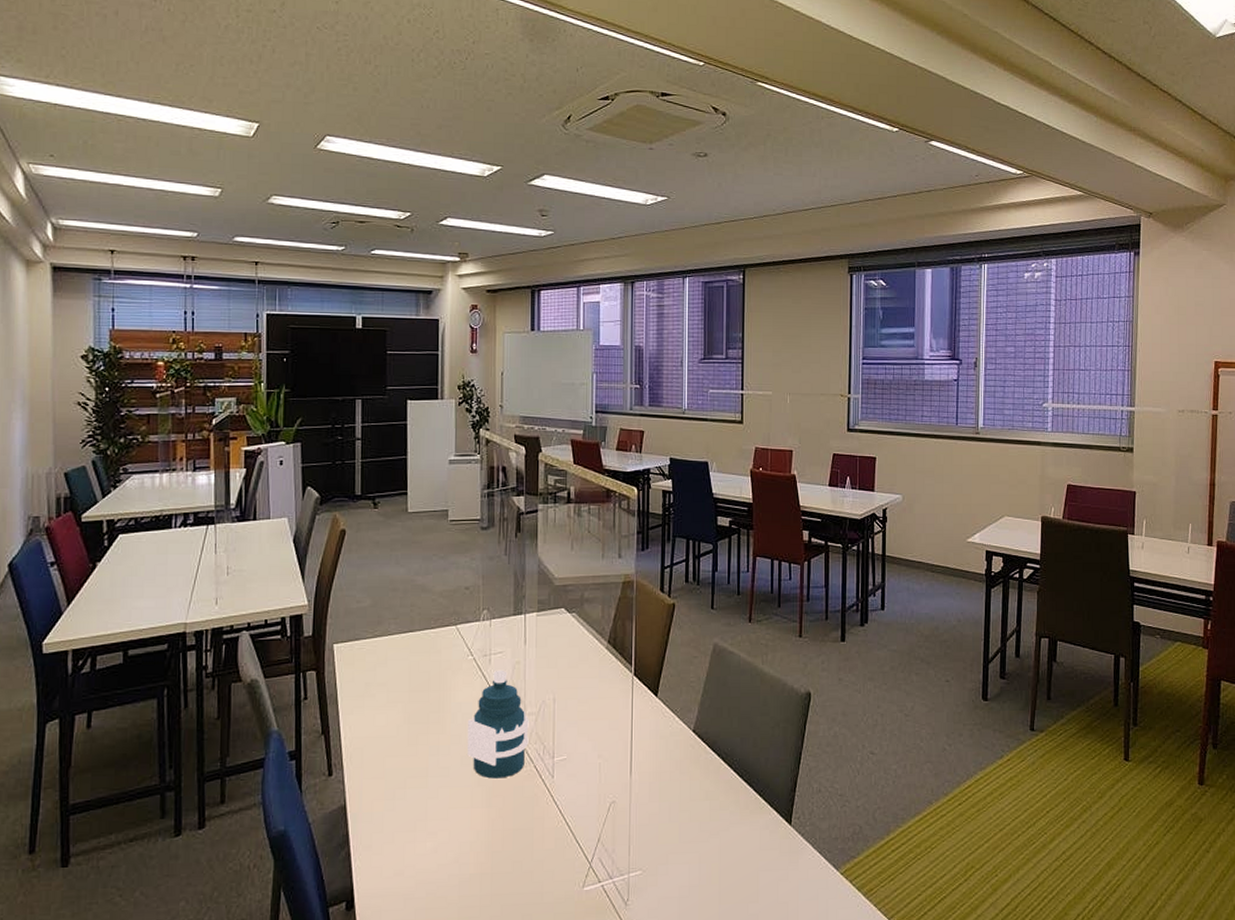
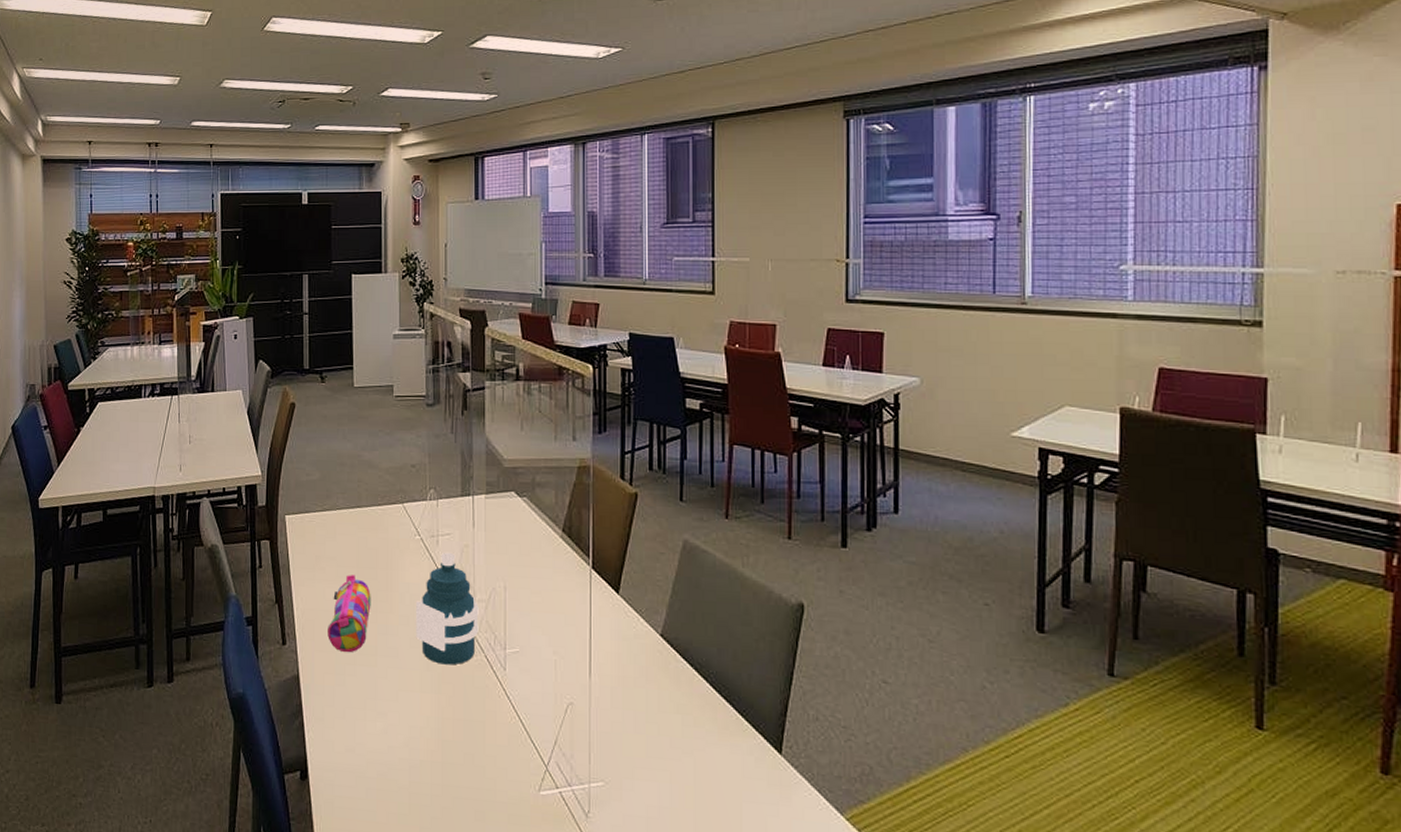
pencil case: none [377,699,423,778] -> present [328,575,371,653]

